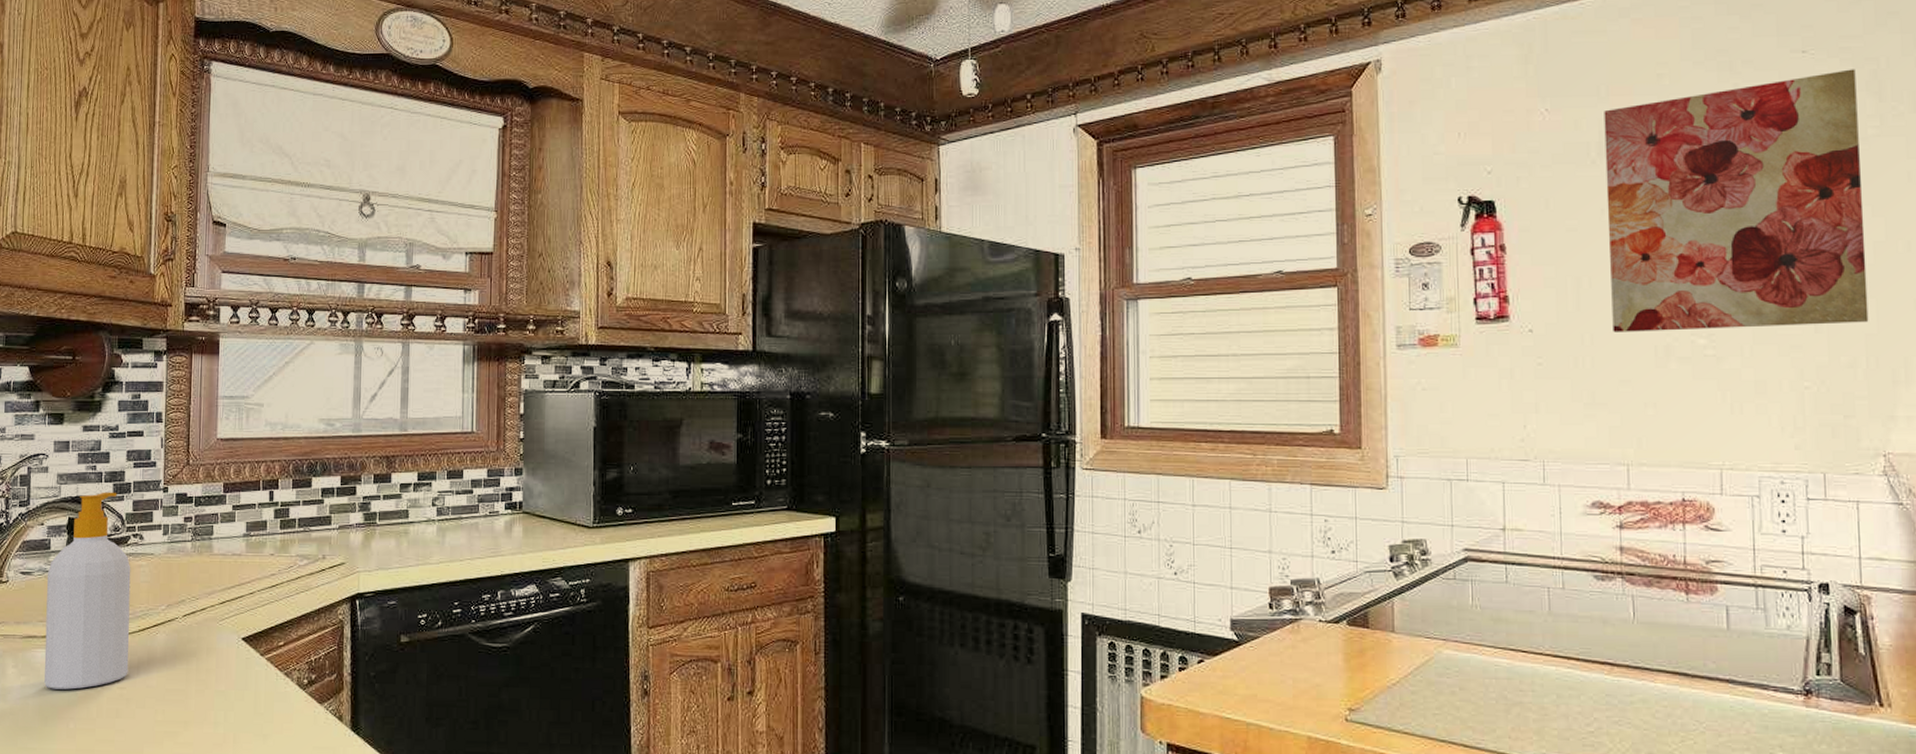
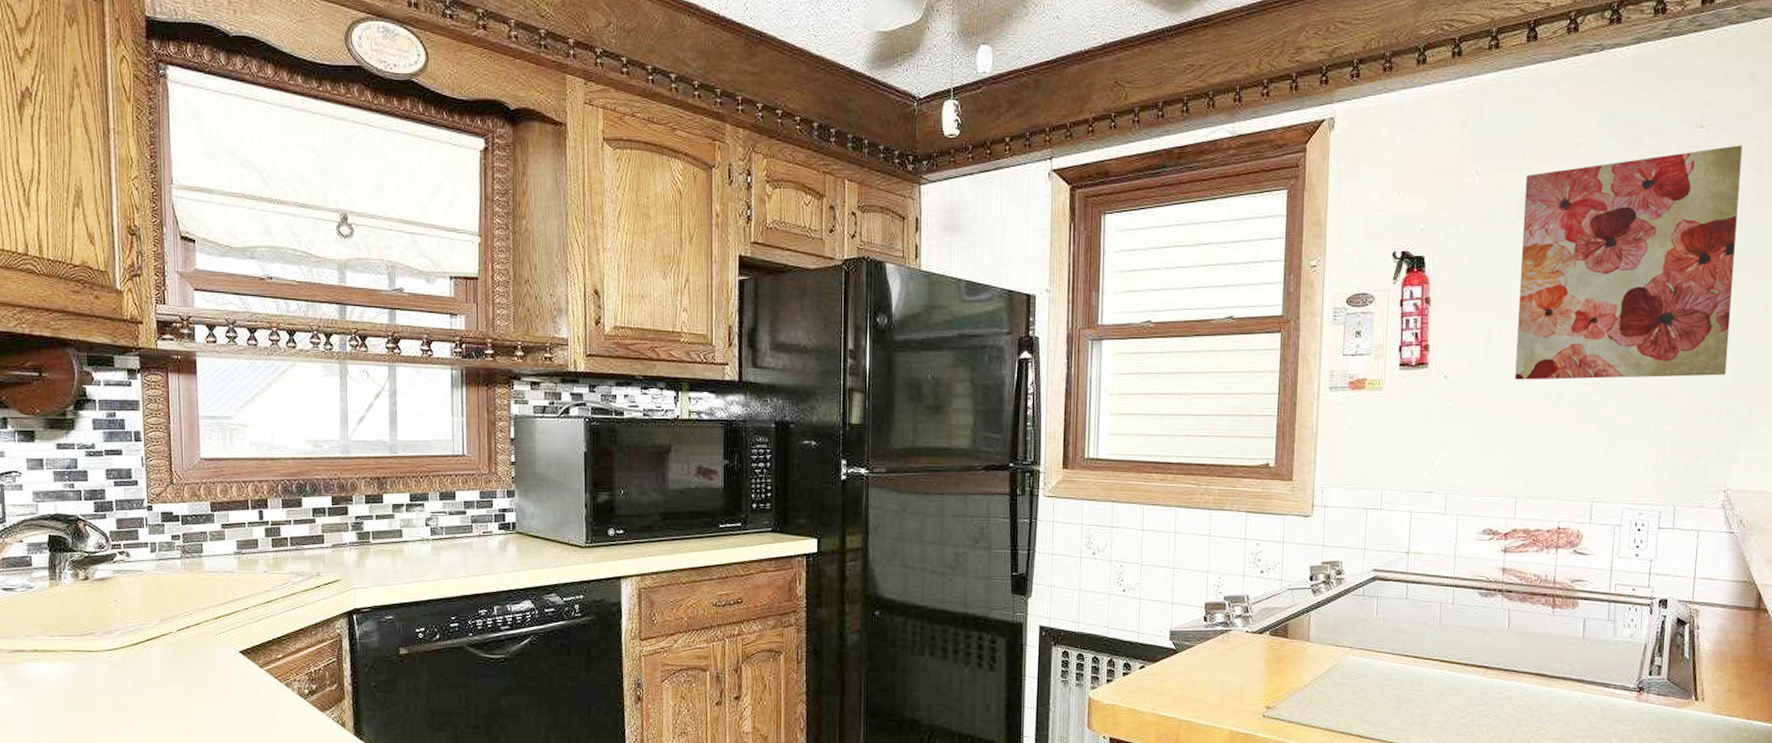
soap bottle: present [44,492,131,690] -> none [30,510,125,701]

